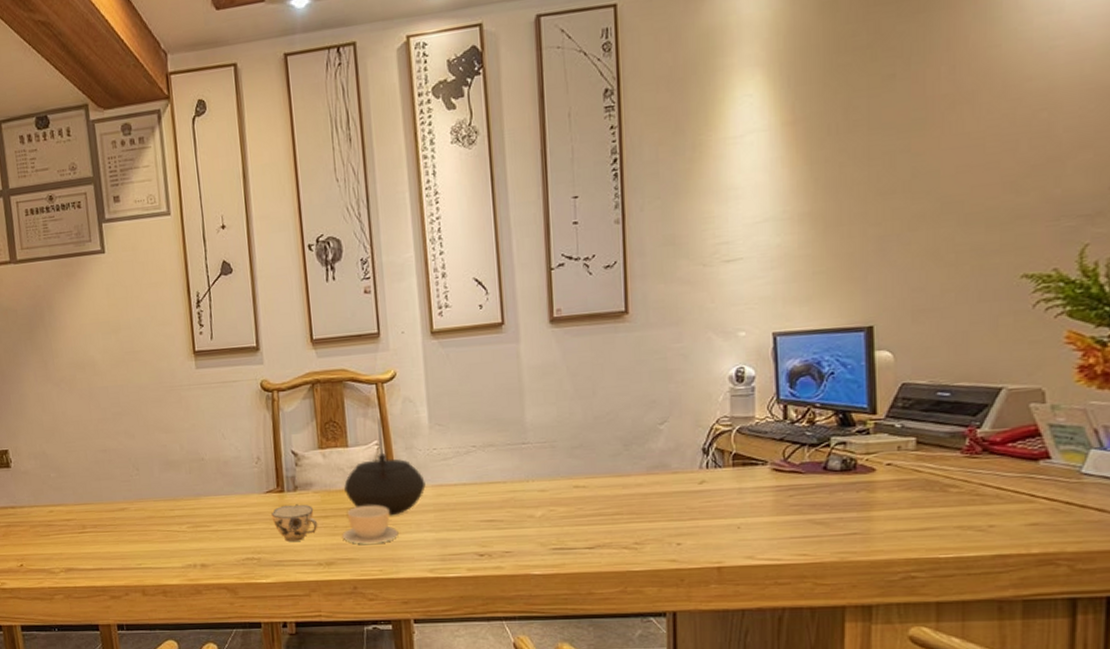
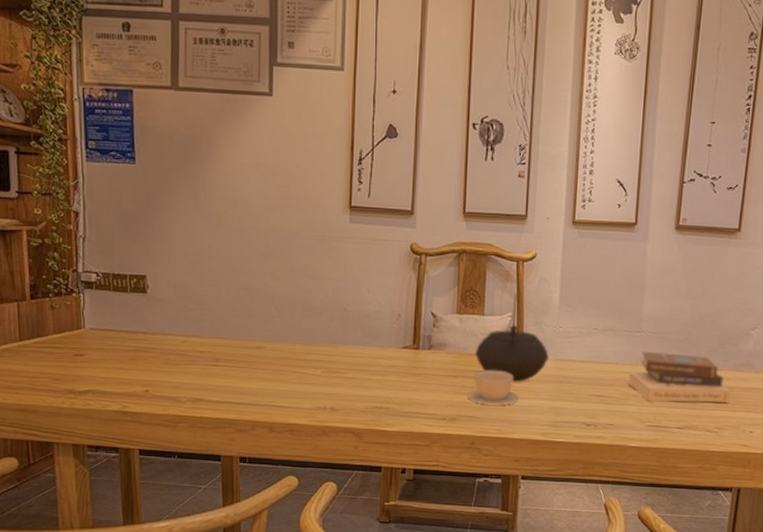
teacup: present [271,504,318,543] -> none [404,361,447,397]
books: none [519,462,647,522] -> present [627,352,731,403]

